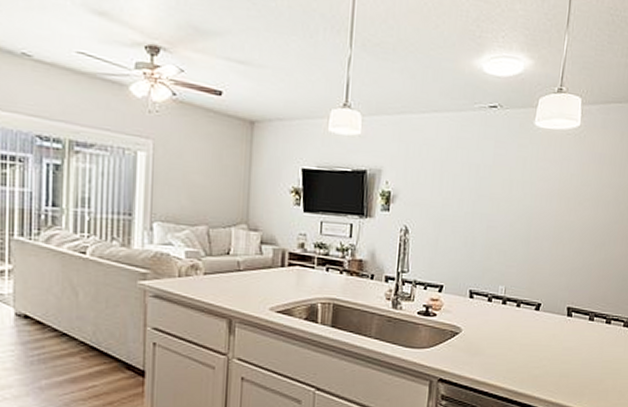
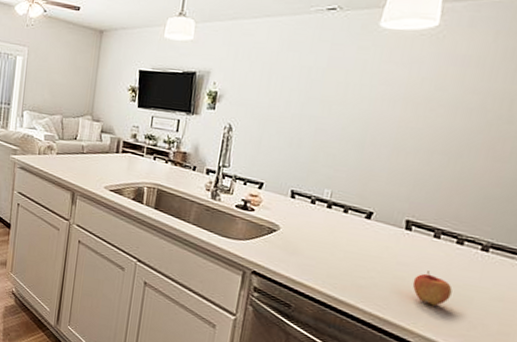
apple: none [576,352,606,383] -> present [412,271,453,307]

